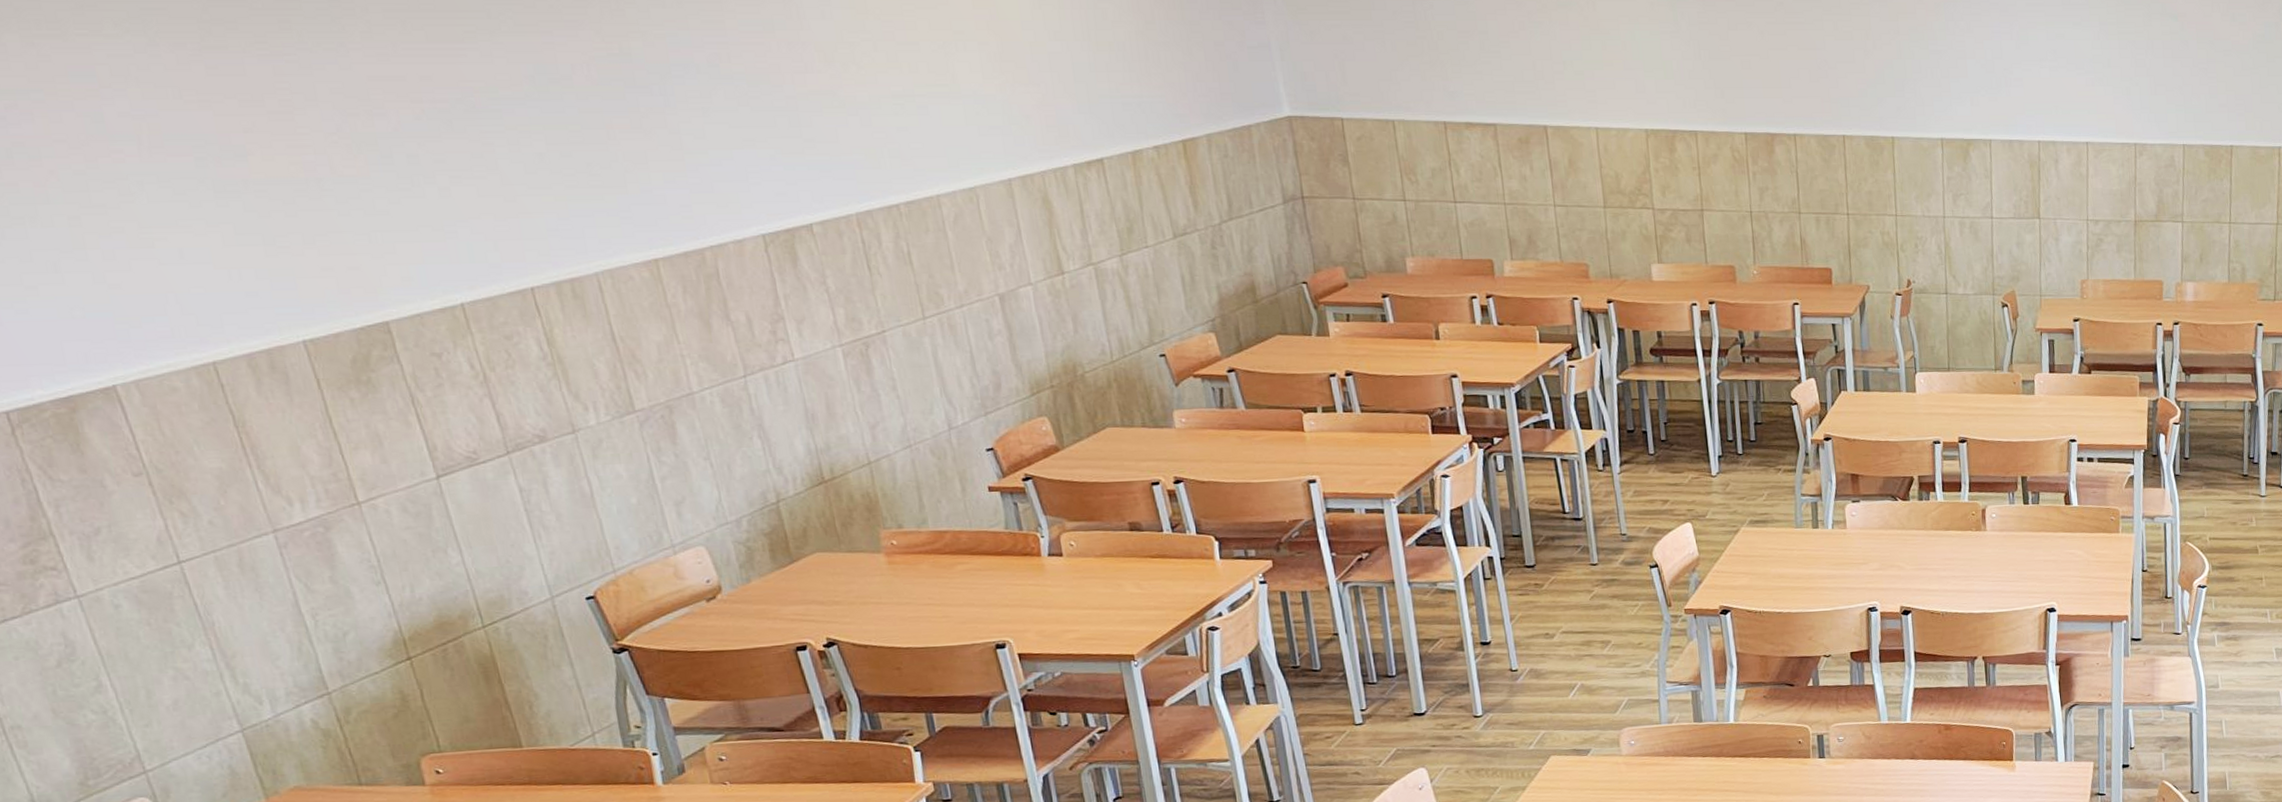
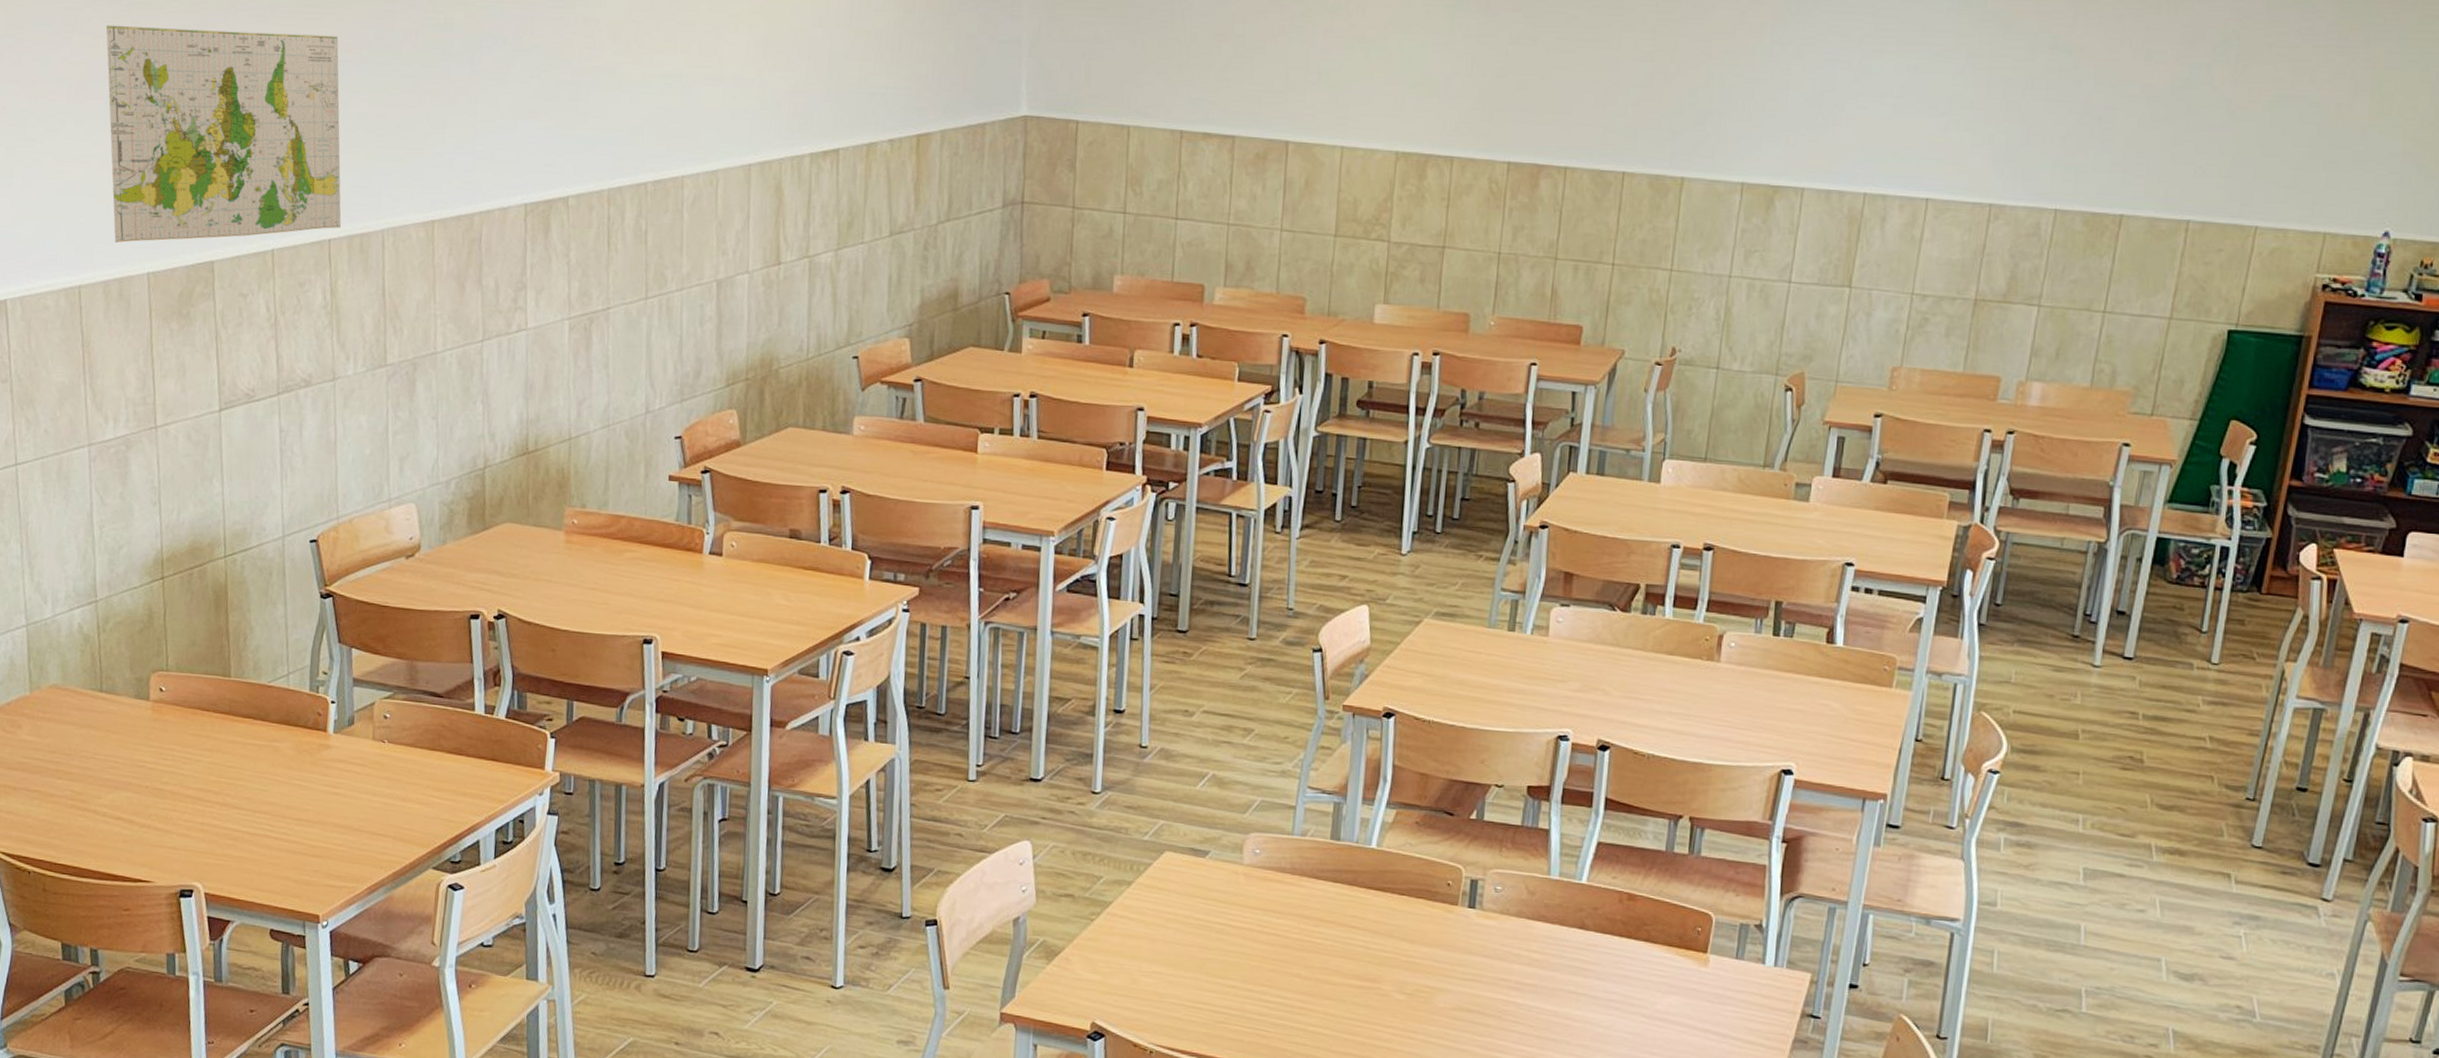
map: none [172,72,543,312] -> present [106,25,341,243]

